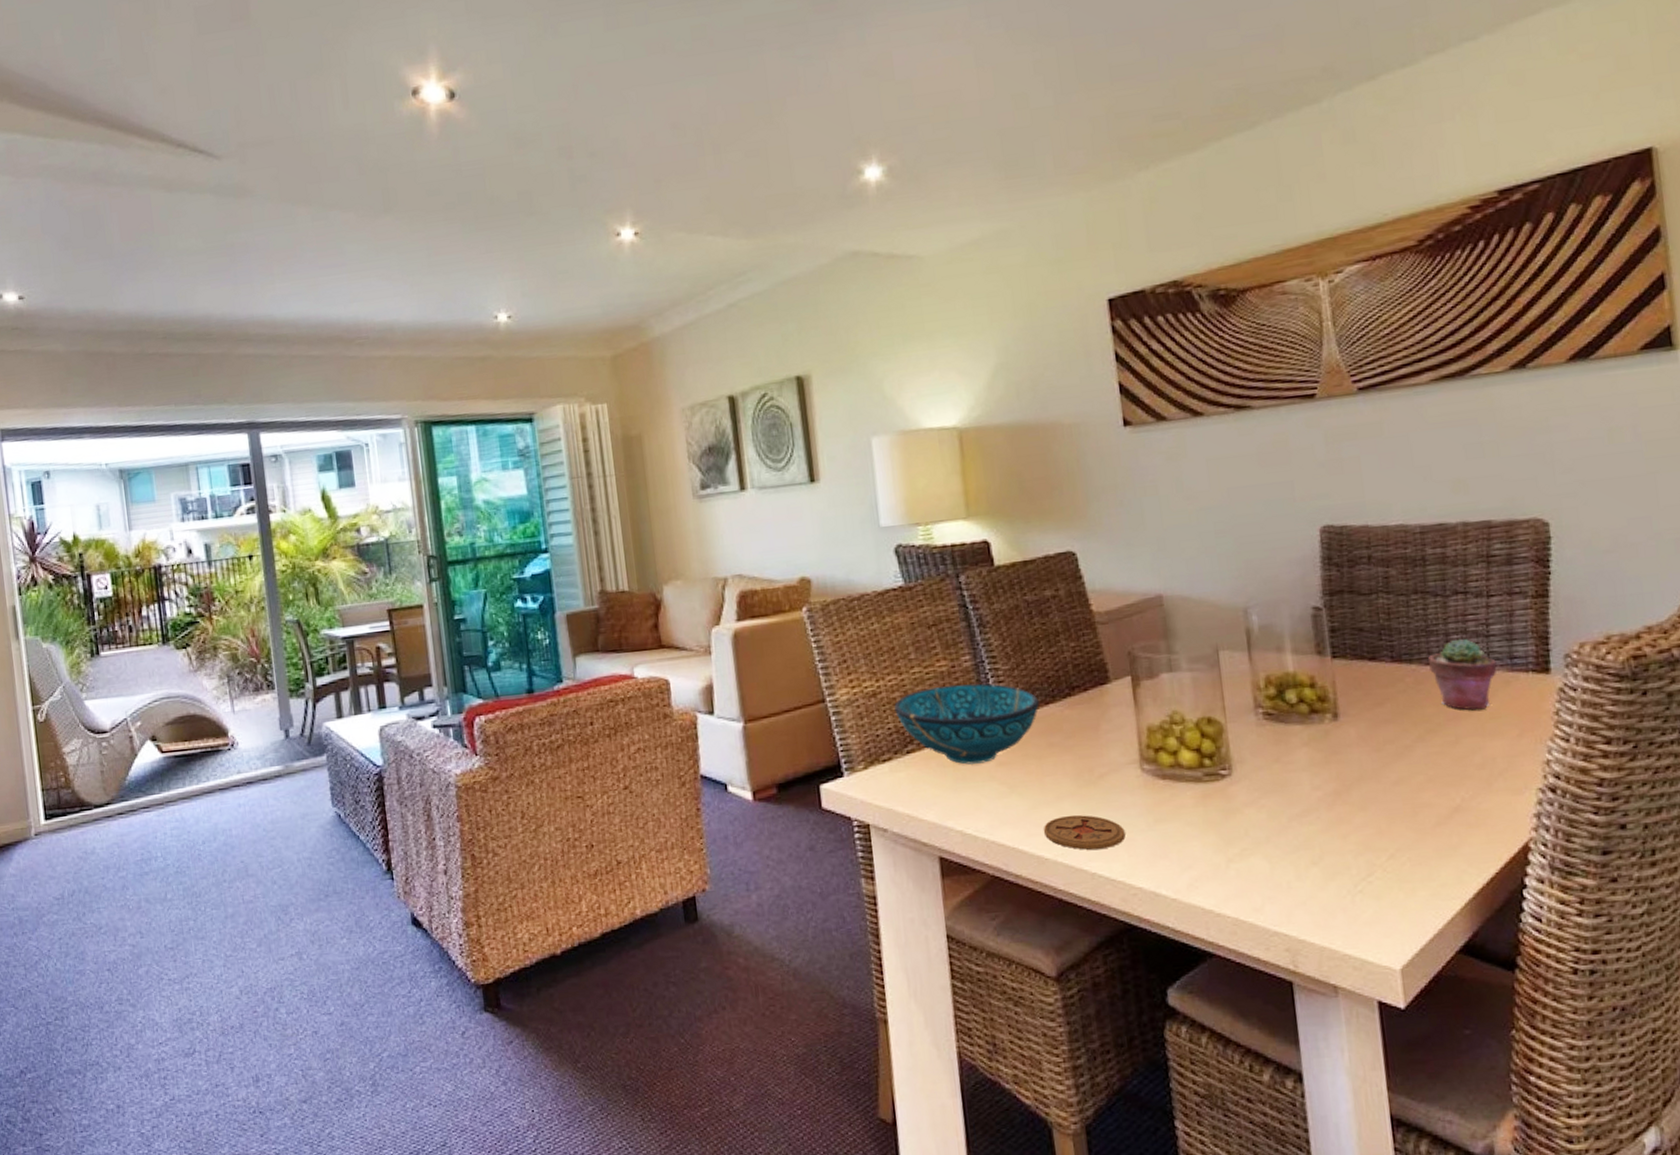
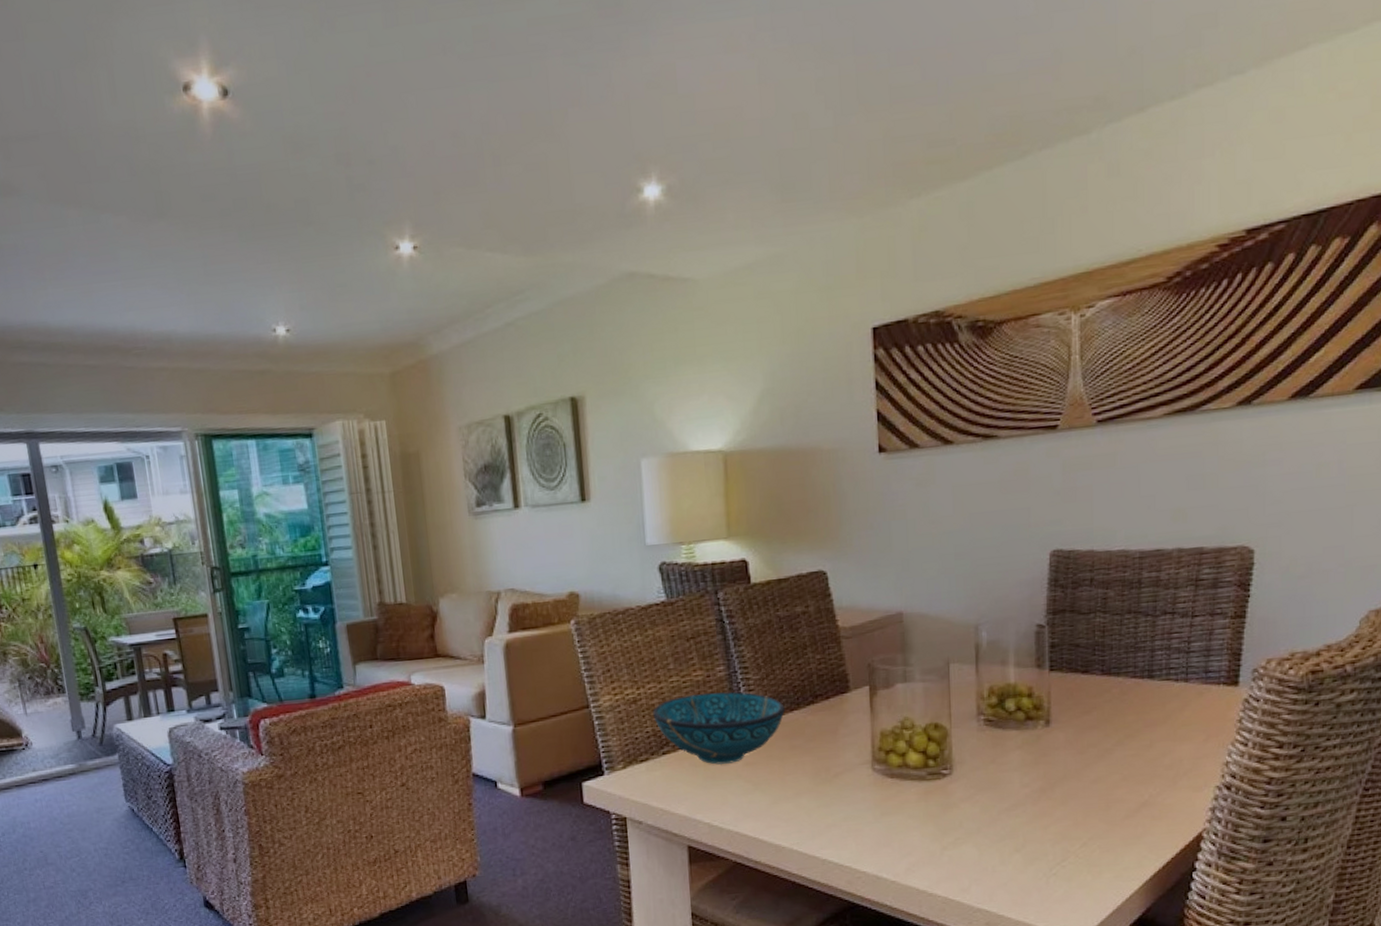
coaster: present [1043,815,1126,850] -> none [782,809,854,840]
potted succulent: present [1428,638,1497,710] -> none [1134,654,1193,718]

